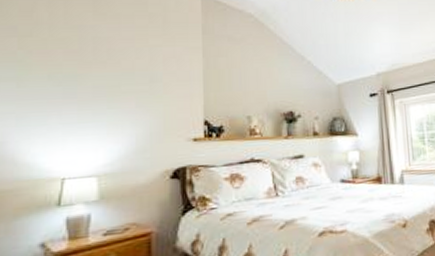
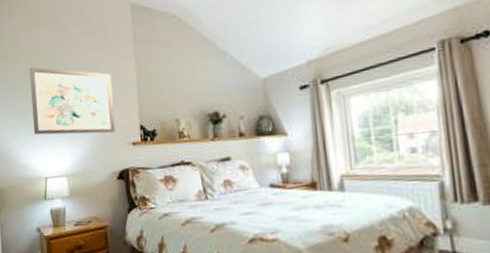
wall art: none [48,45,172,128] -> present [30,67,116,135]

